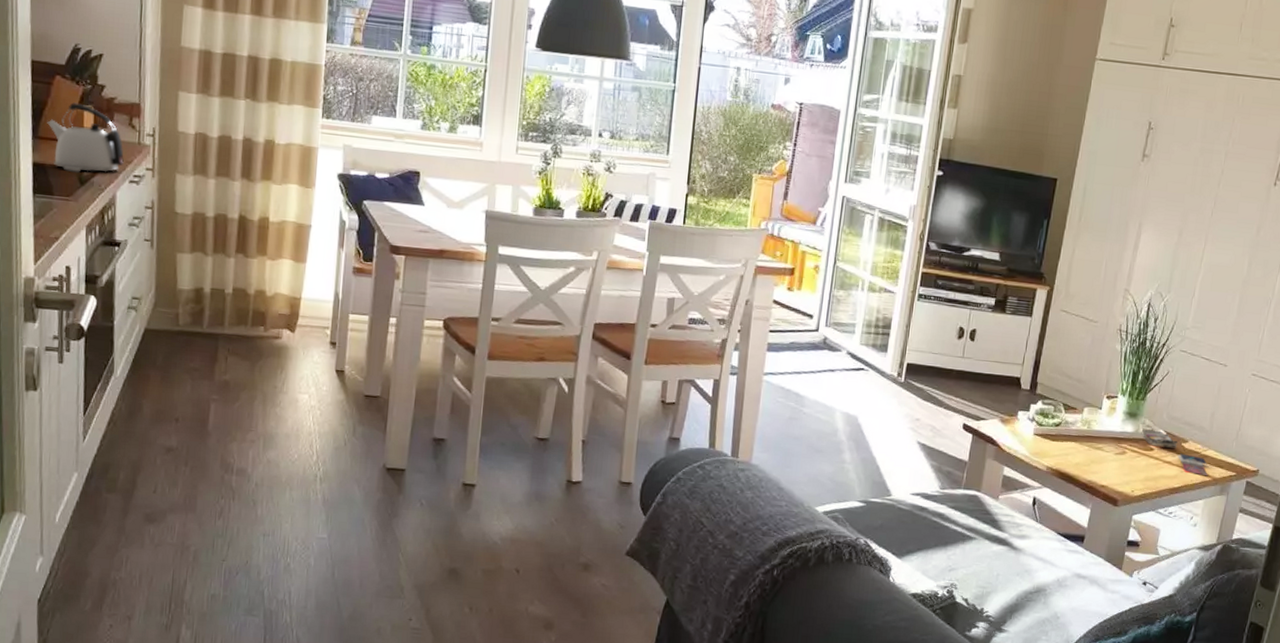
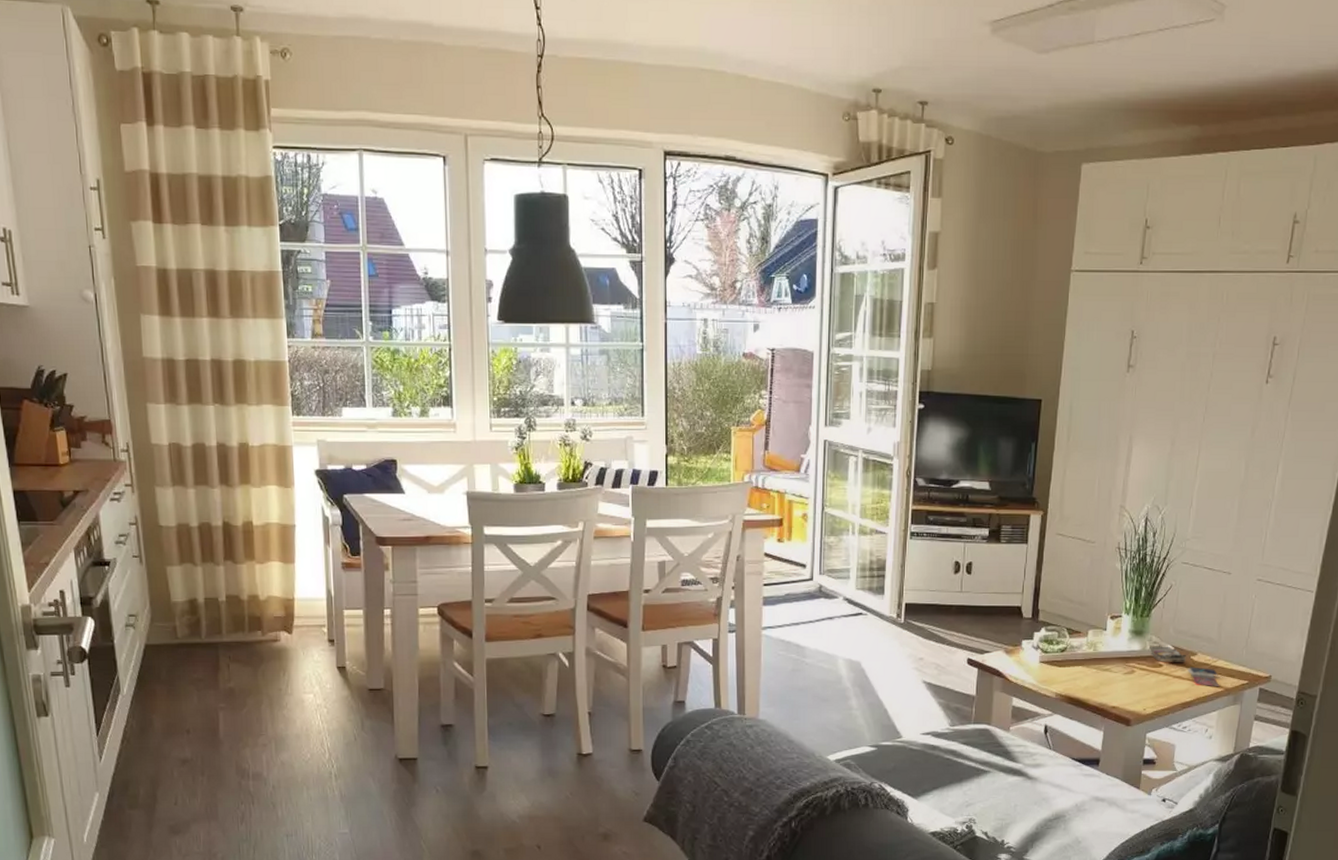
kettle: present [47,102,124,173] -> none [21,426,102,497]

